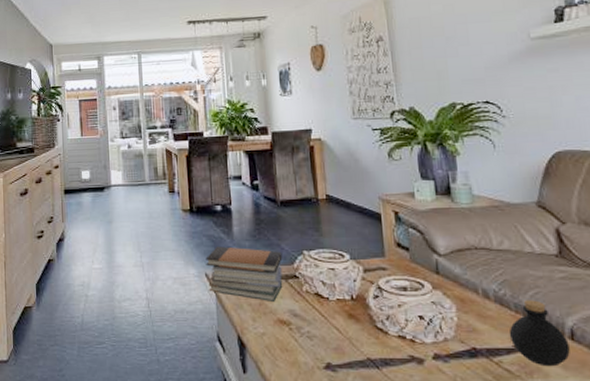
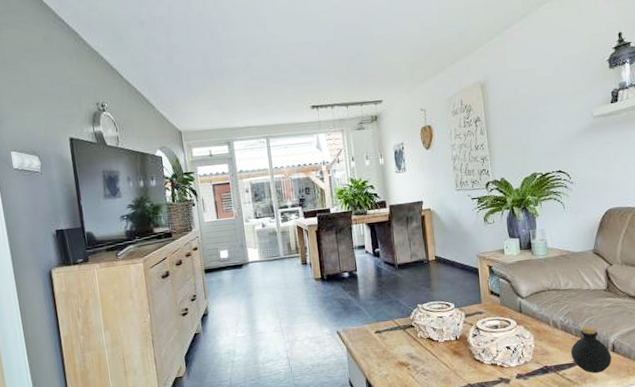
book stack: present [205,246,283,301] -> none [336,306,402,349]

